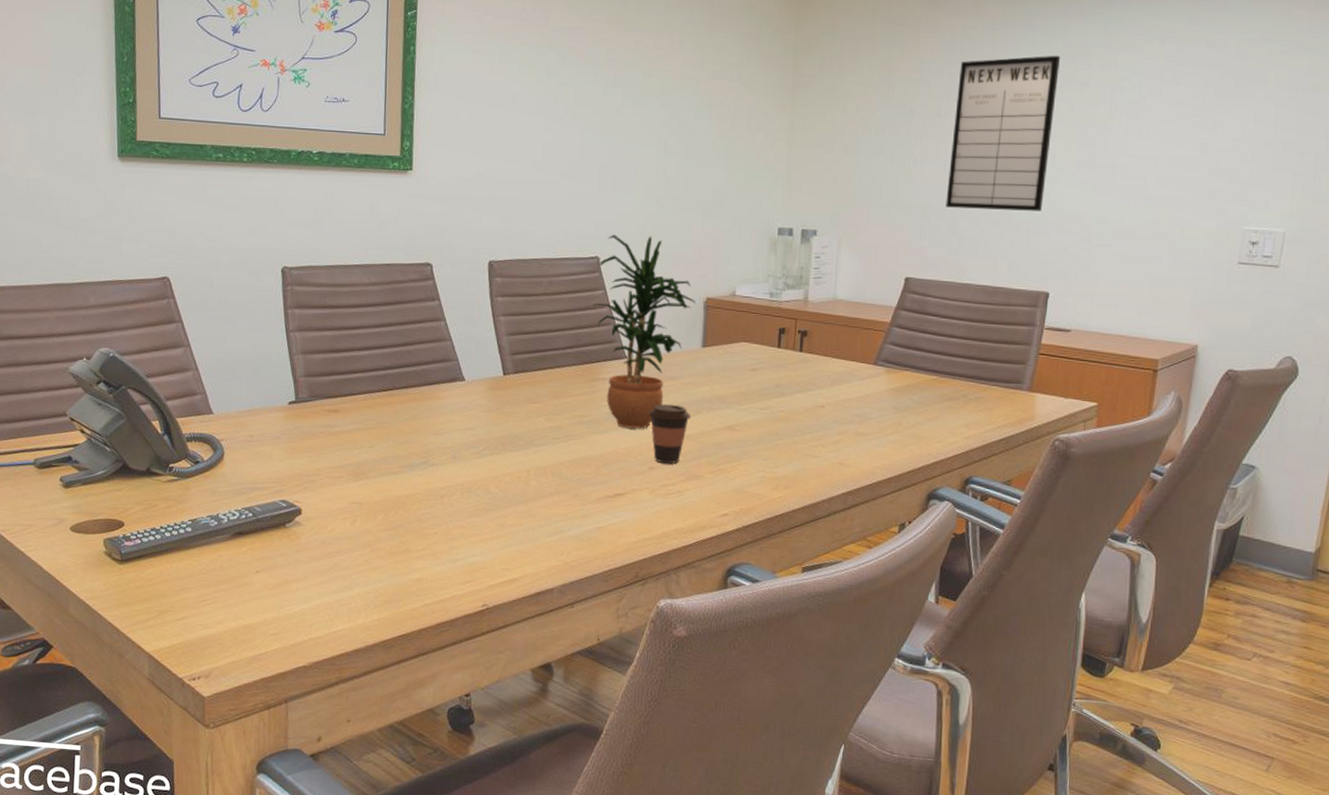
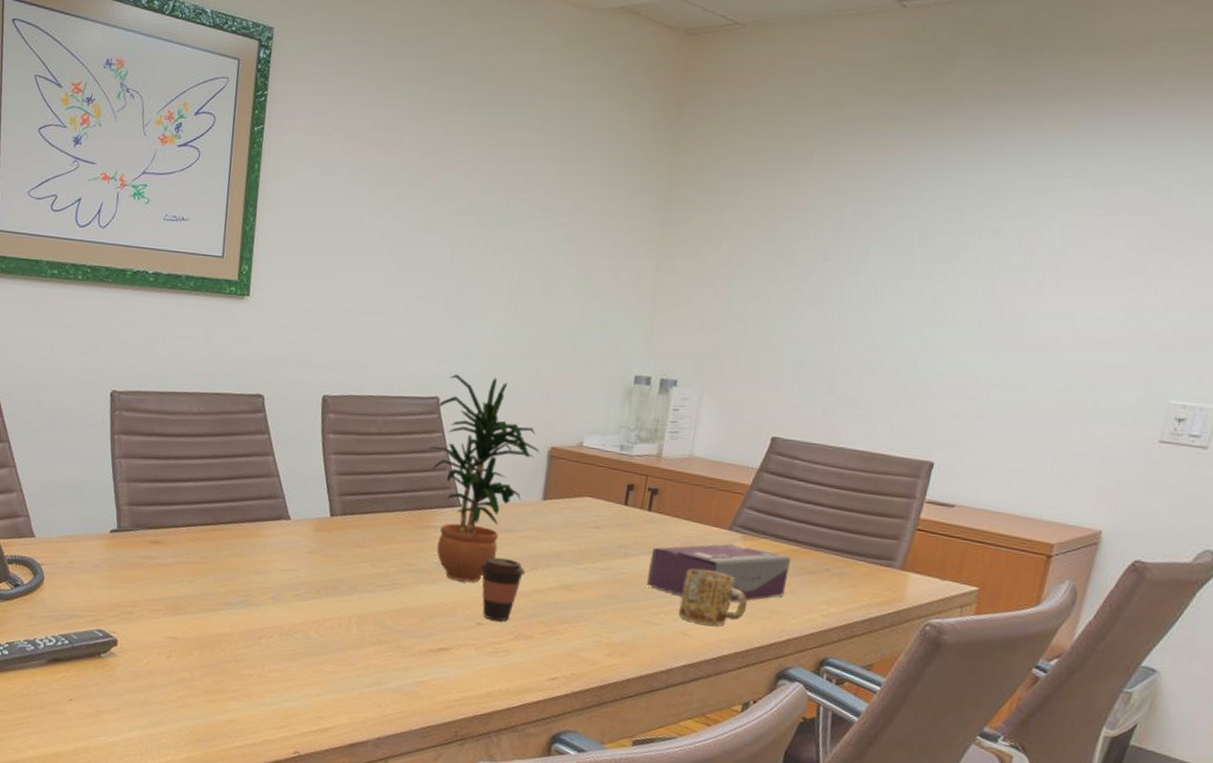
tissue box: none [804,377,931,431] -> present [647,543,791,602]
mug: none [834,403,896,454] -> present [678,569,748,626]
writing board: present [946,55,1061,211] -> none [824,196,972,372]

